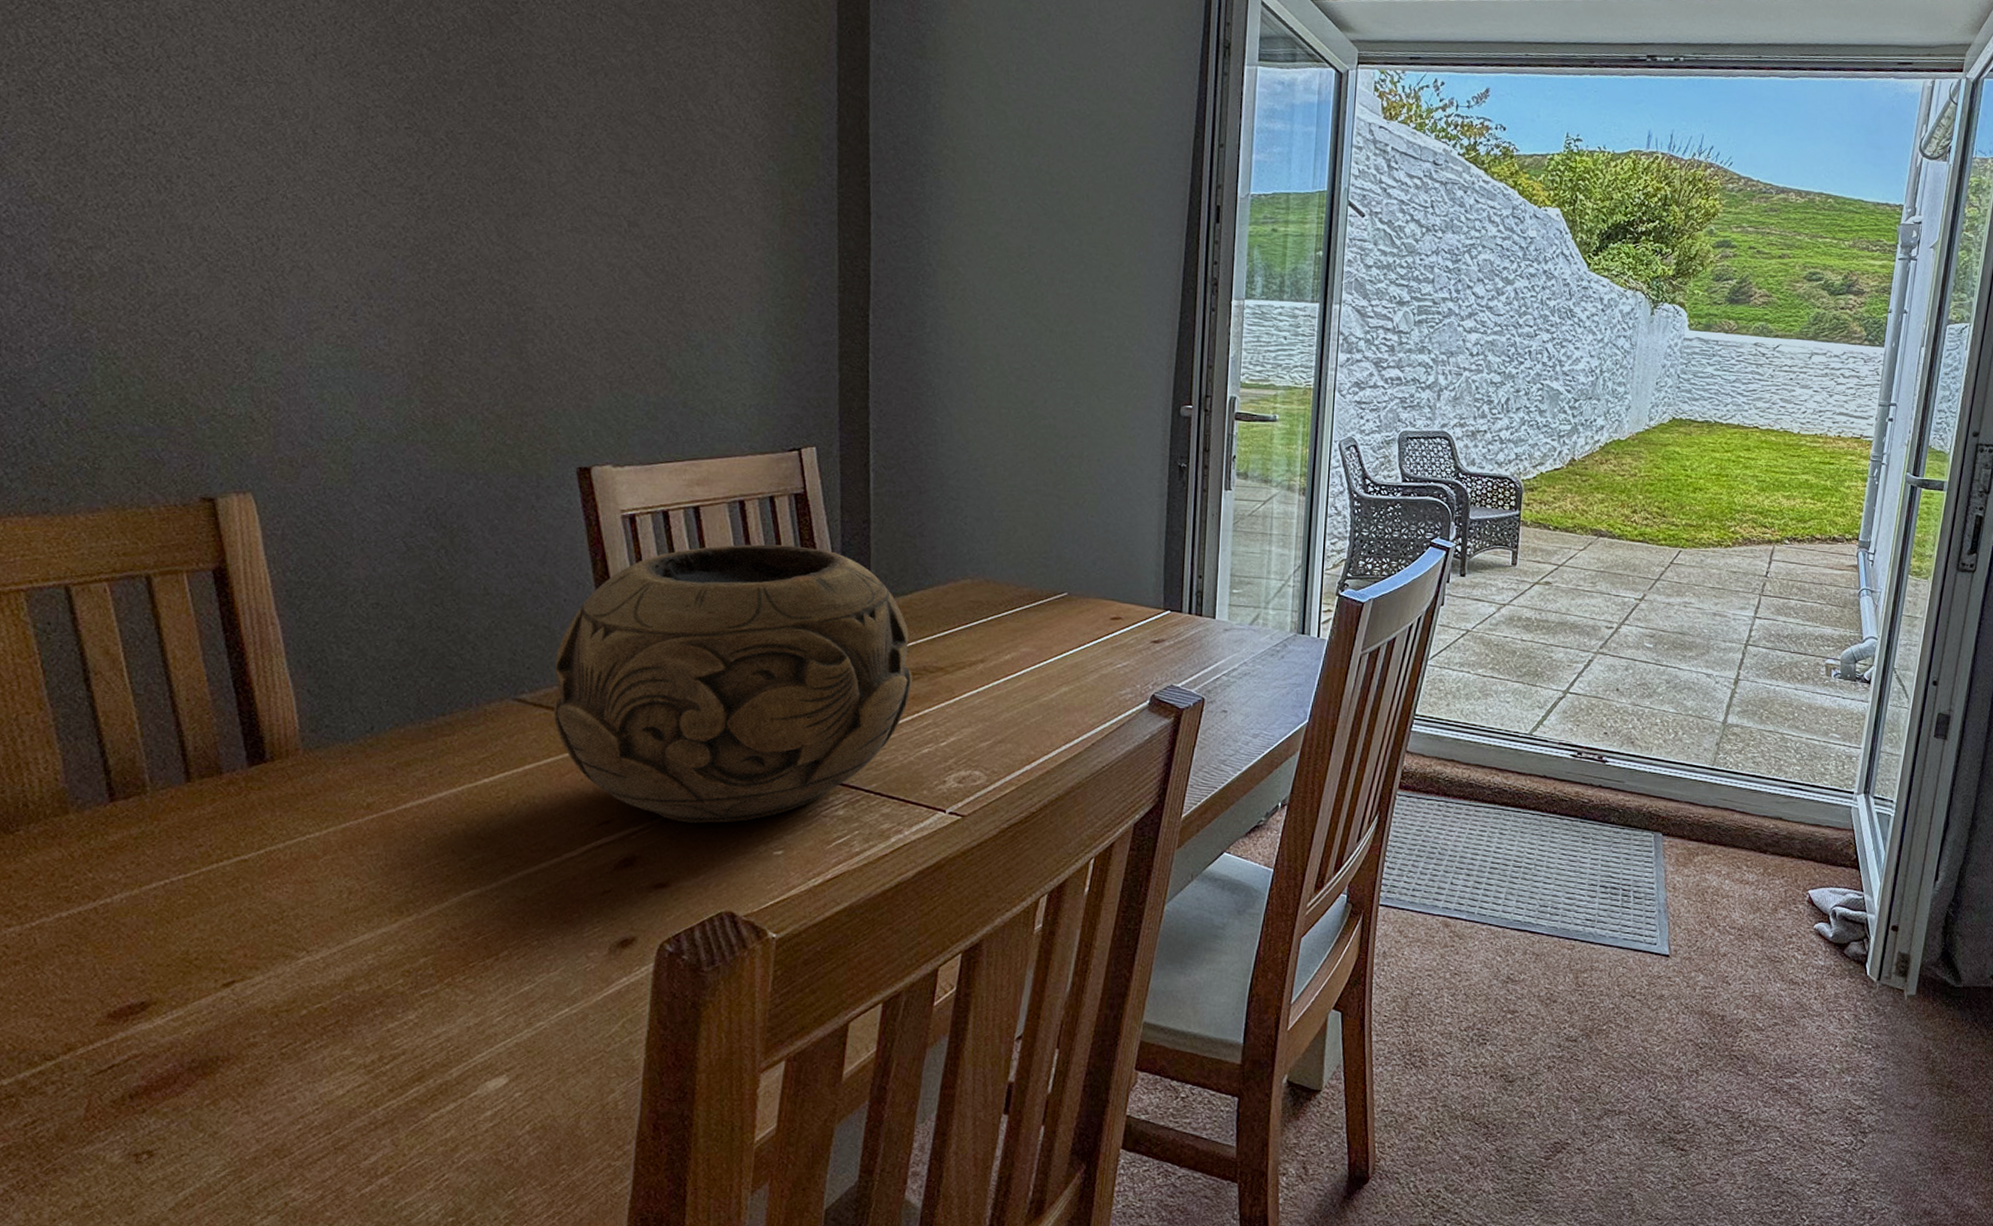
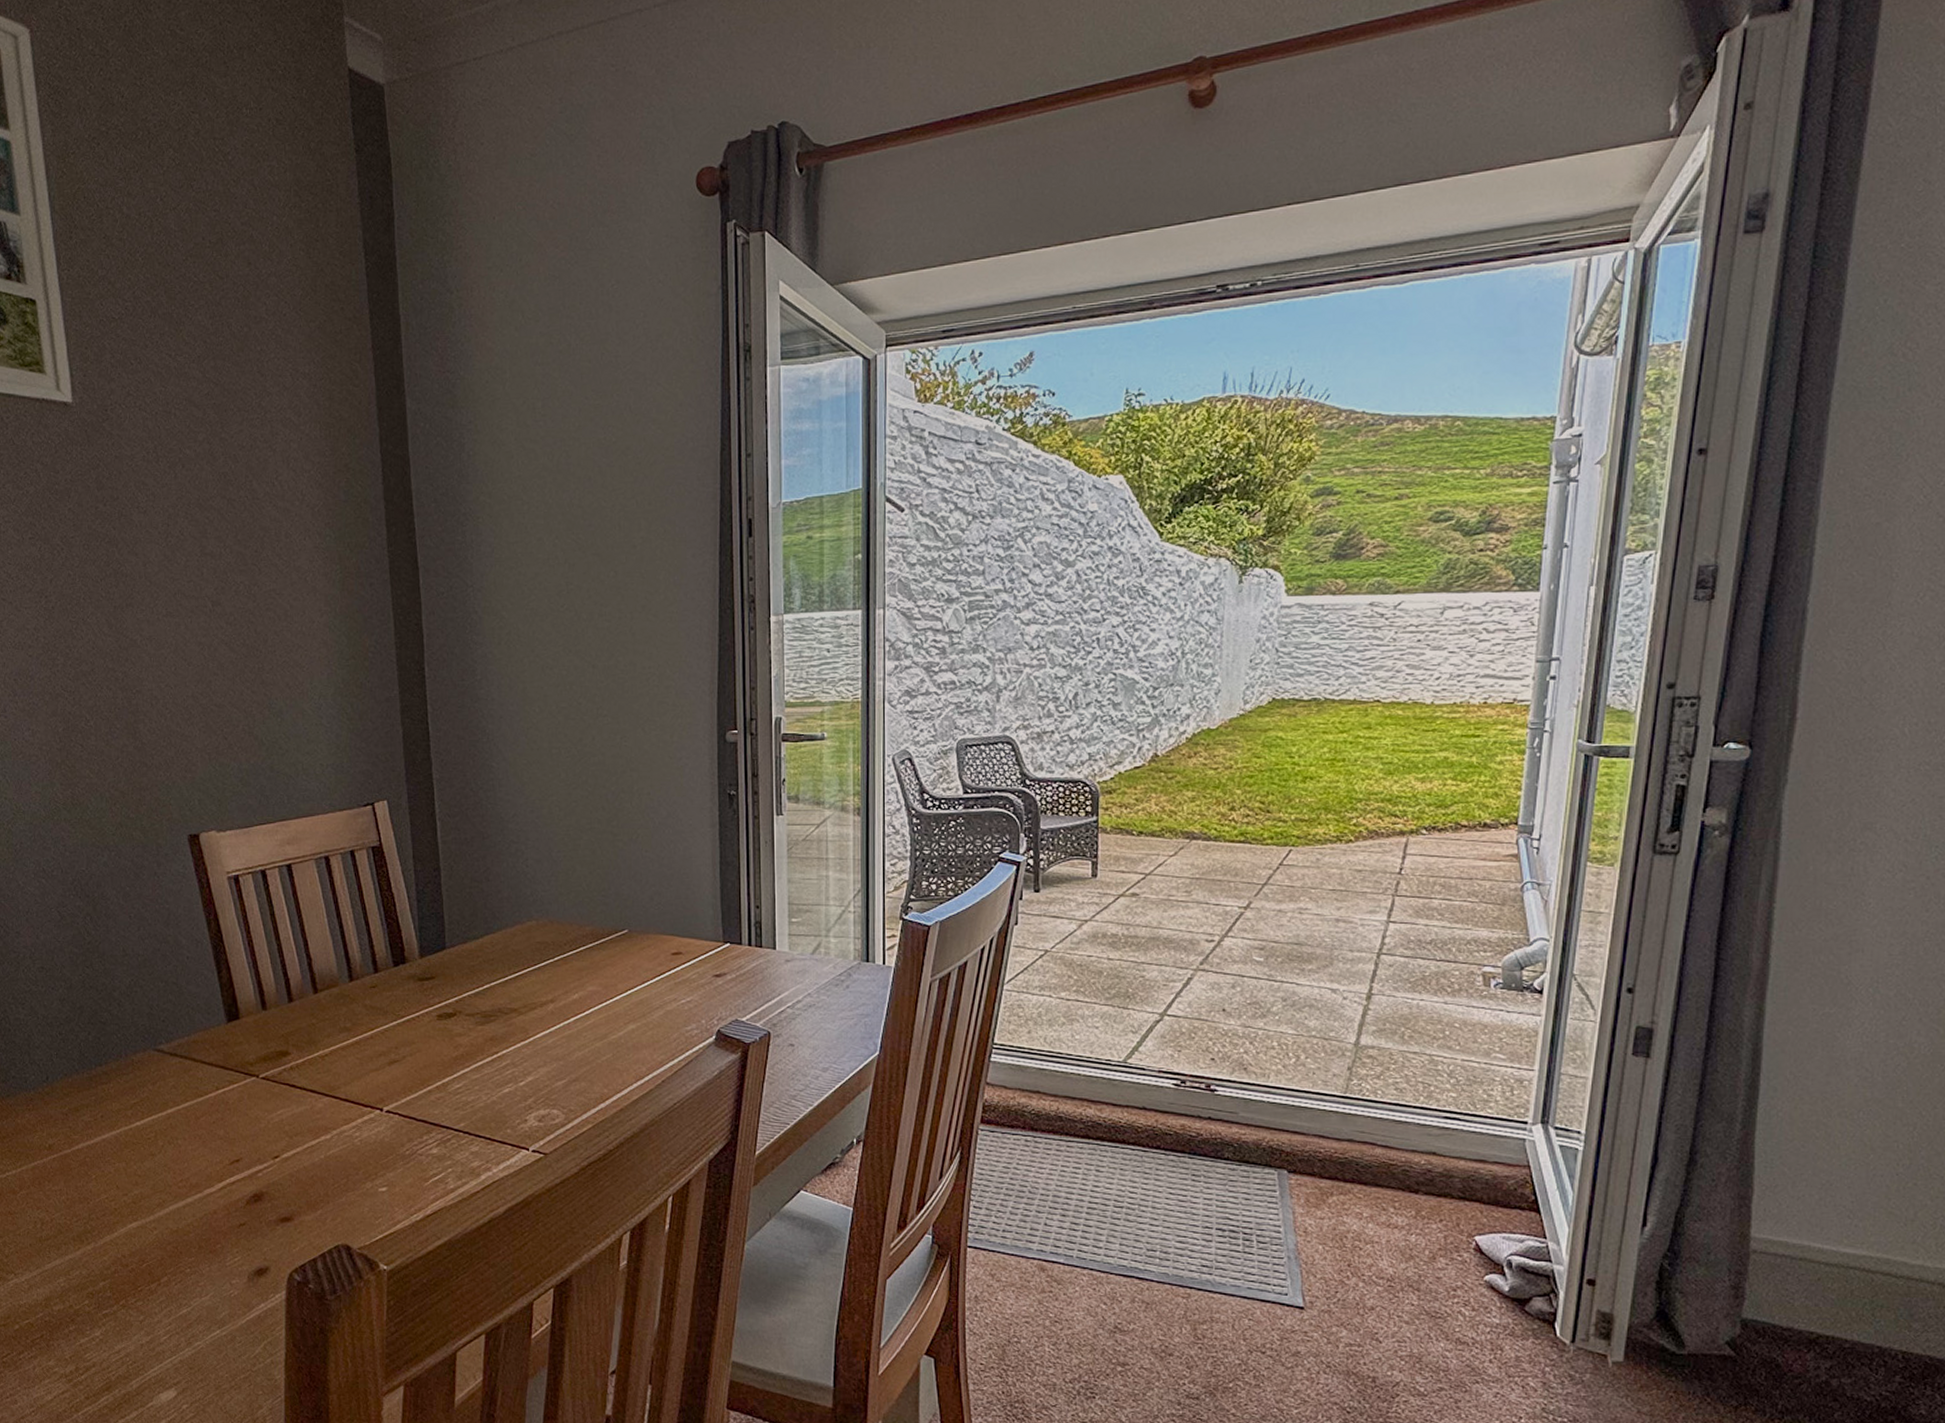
decorative bowl: present [553,544,912,823] -> none [184,897,489,1161]

